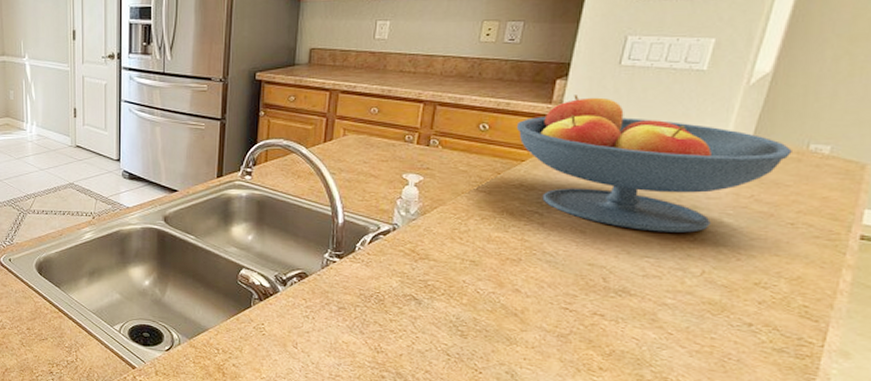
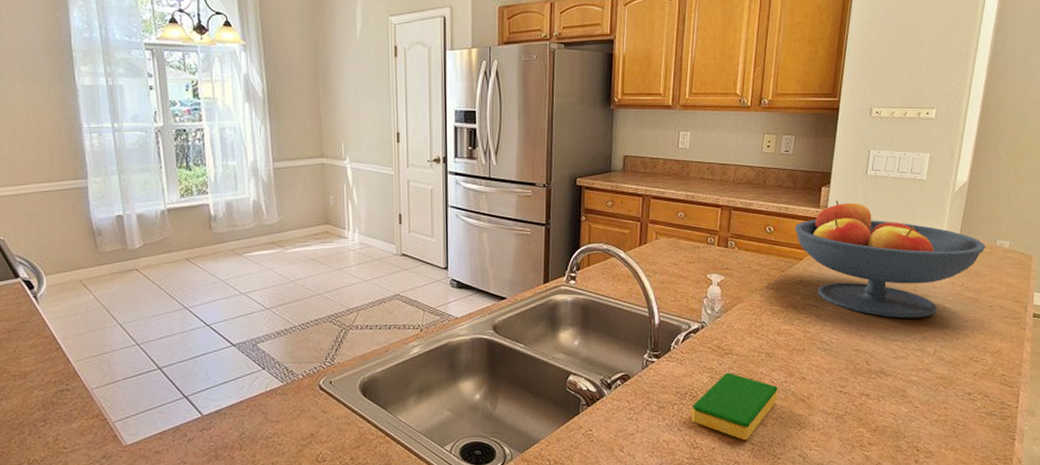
dish sponge: none [376,279,483,350] -> present [692,373,778,440]

